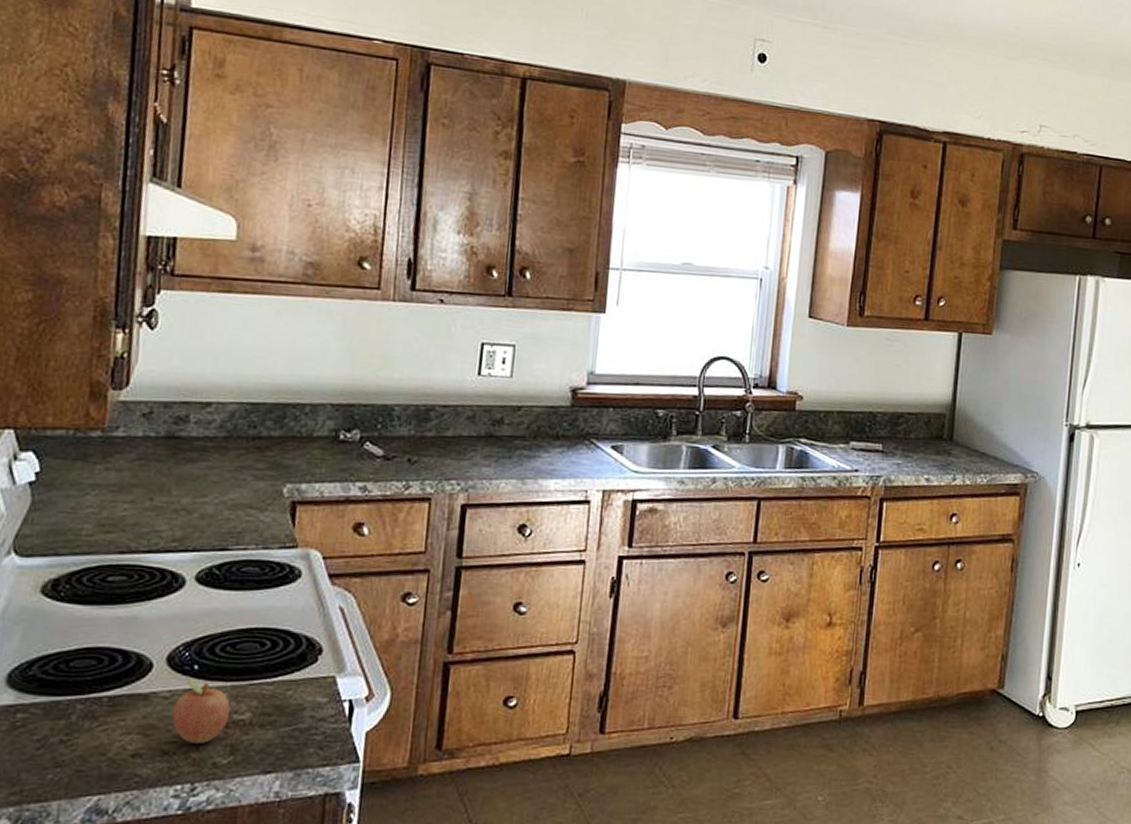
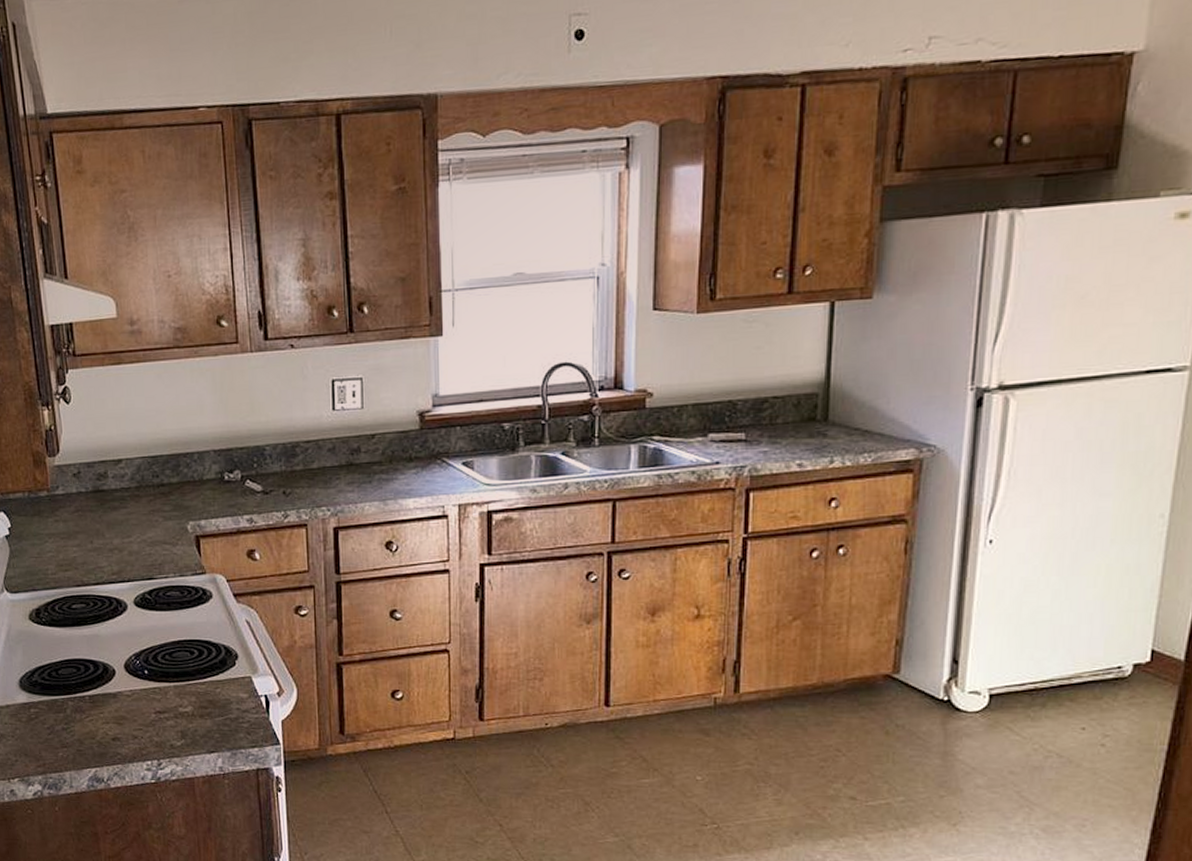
fruit: present [172,675,230,743] -> none [135,678,176,730]

